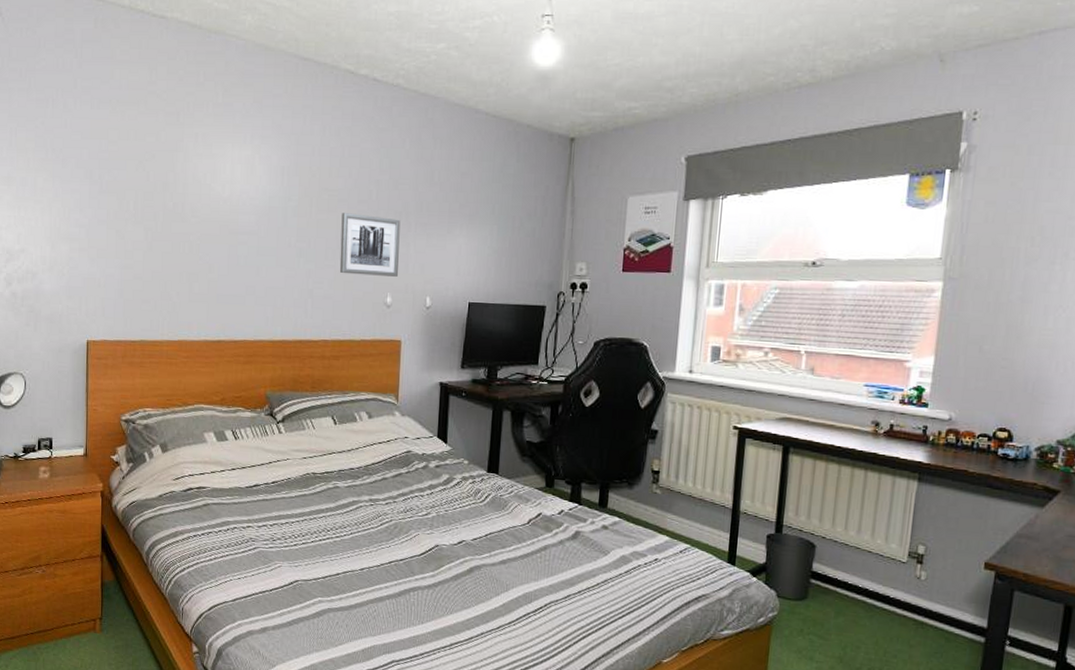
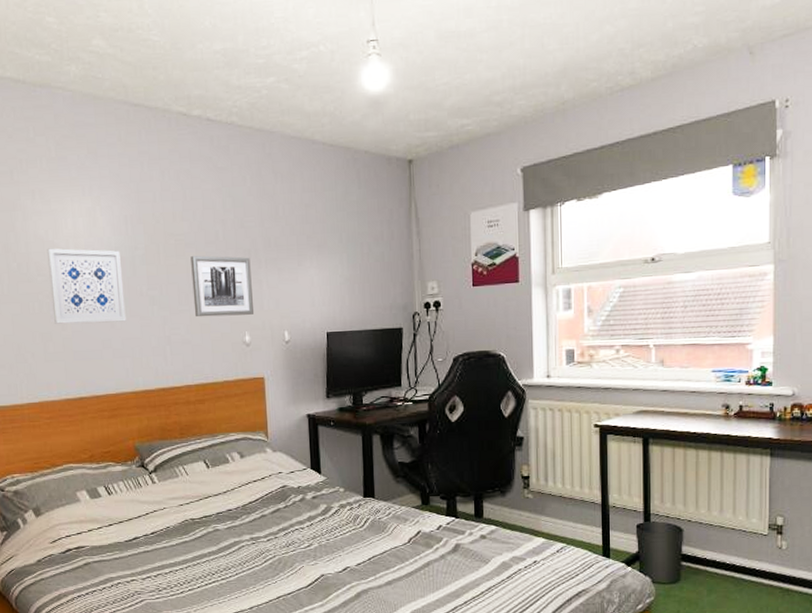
wall art: none [201,191,274,270] -> present [46,248,126,324]

